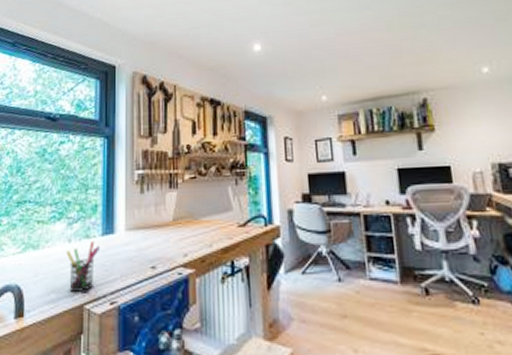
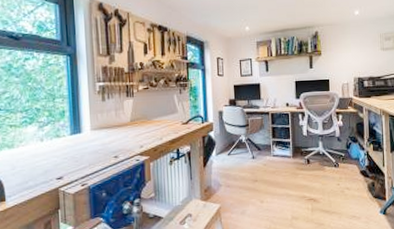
pen holder: present [65,240,101,292] -> none [39,139,71,179]

